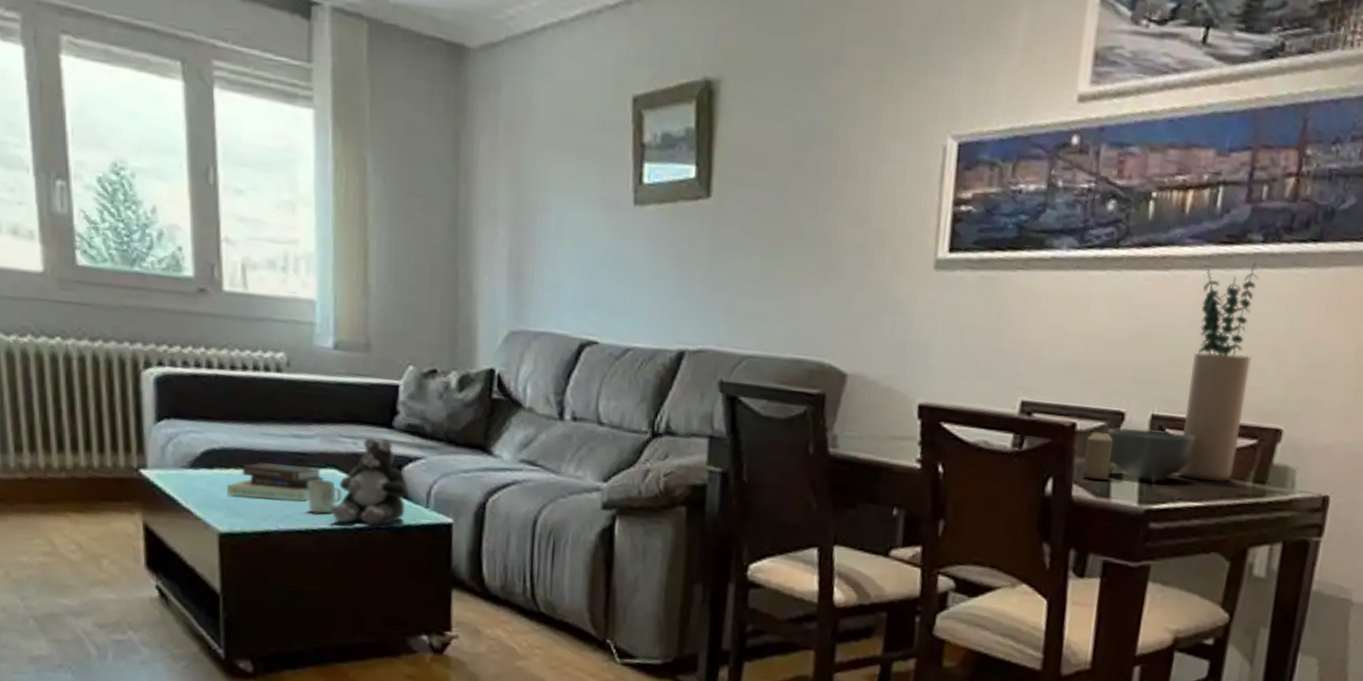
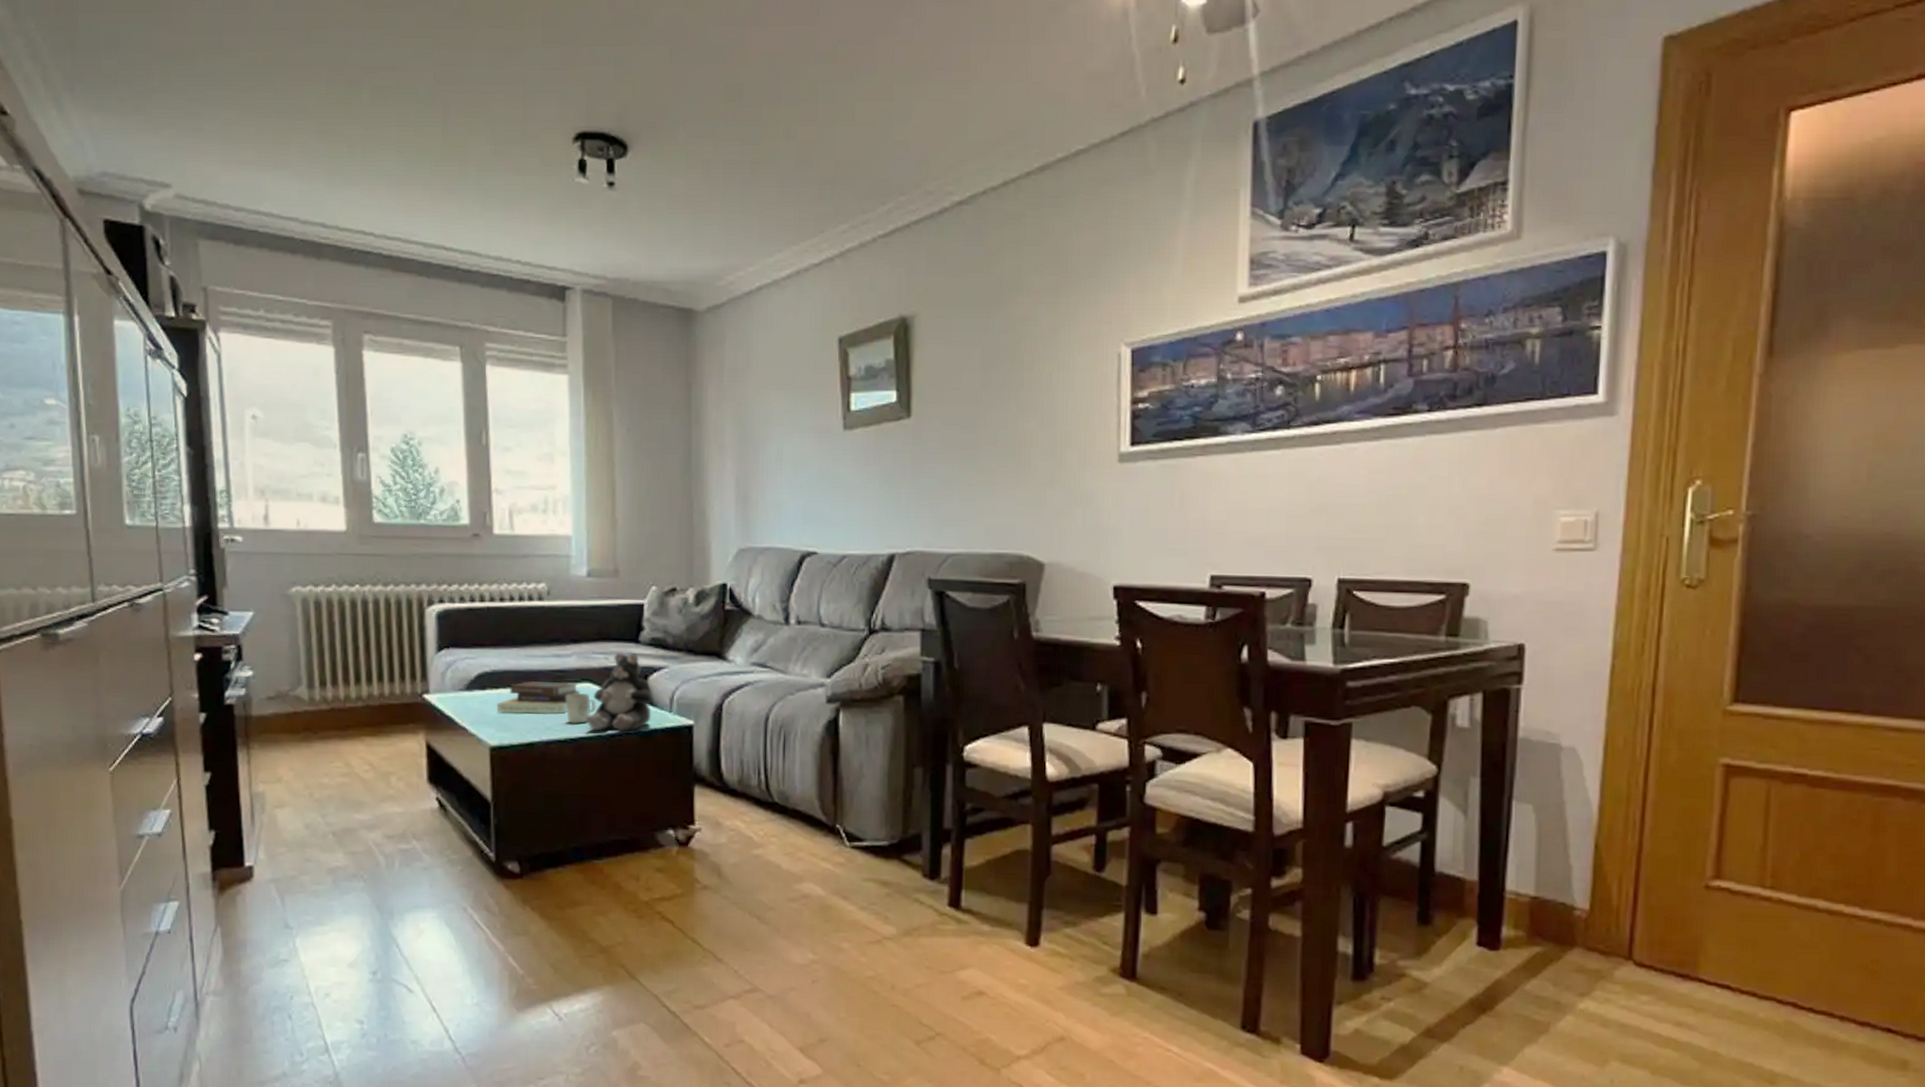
candle: present [1082,431,1114,480] -> none [1276,598,1304,644]
bowl: present [1107,428,1197,481] -> none [1296,593,1384,641]
vase: present [1178,262,1259,482] -> none [1370,430,1431,638]

